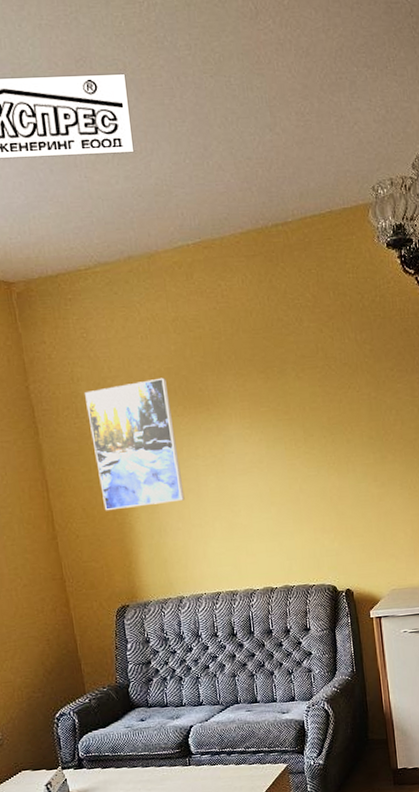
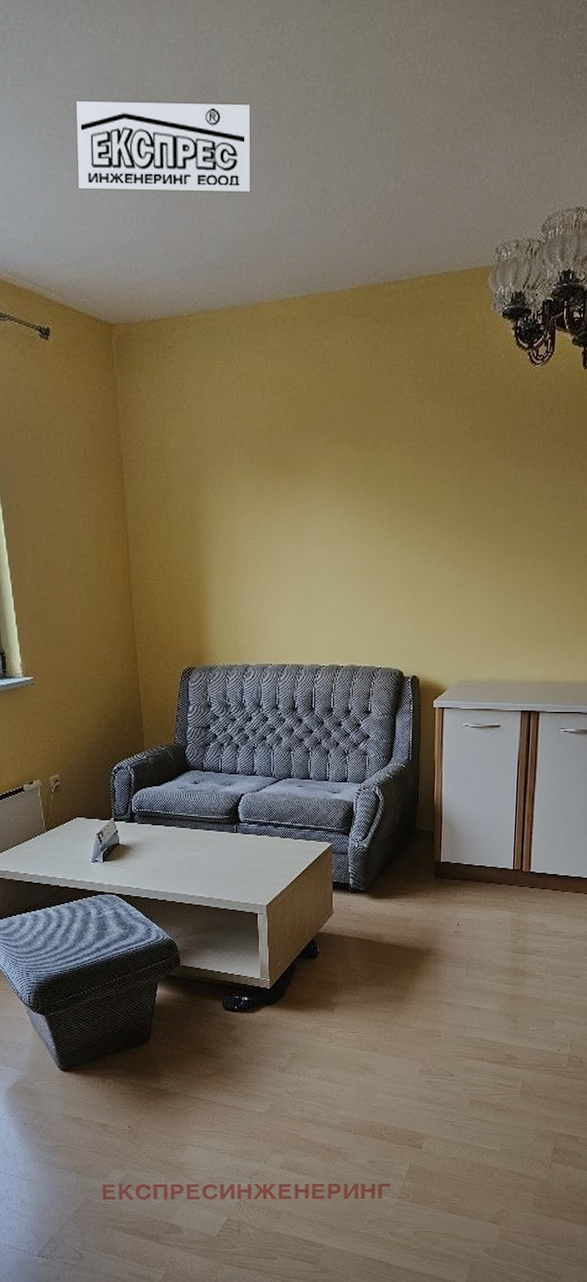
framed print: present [85,377,185,511] -> none [174,437,262,571]

